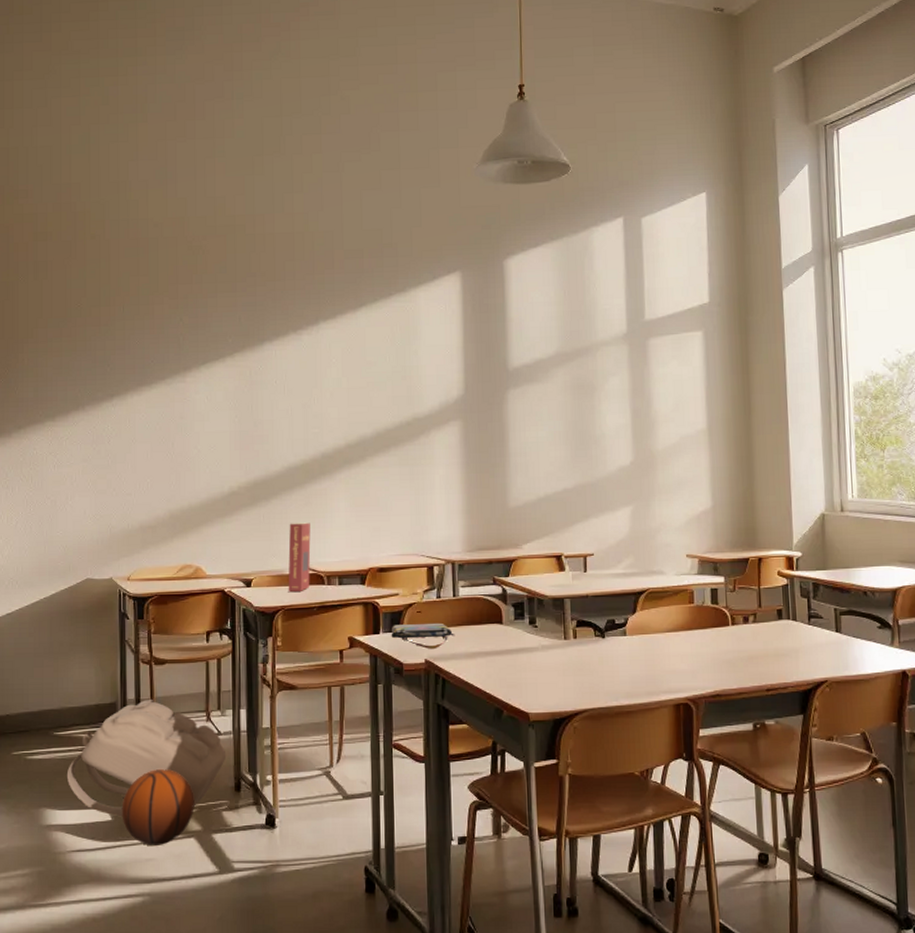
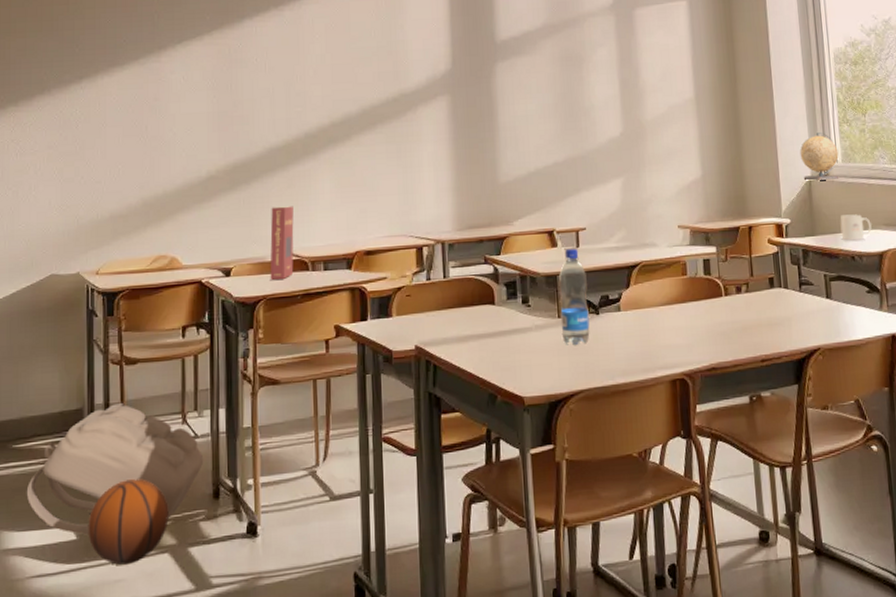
tote bag: present [391,622,455,650] -> none [379,306,446,335]
bottle: none [566,573,595,667] -> present [559,248,590,346]
globe: none [814,467,854,515] -> present [800,132,839,181]
mug: none [853,550,886,576] -> present [840,214,872,241]

